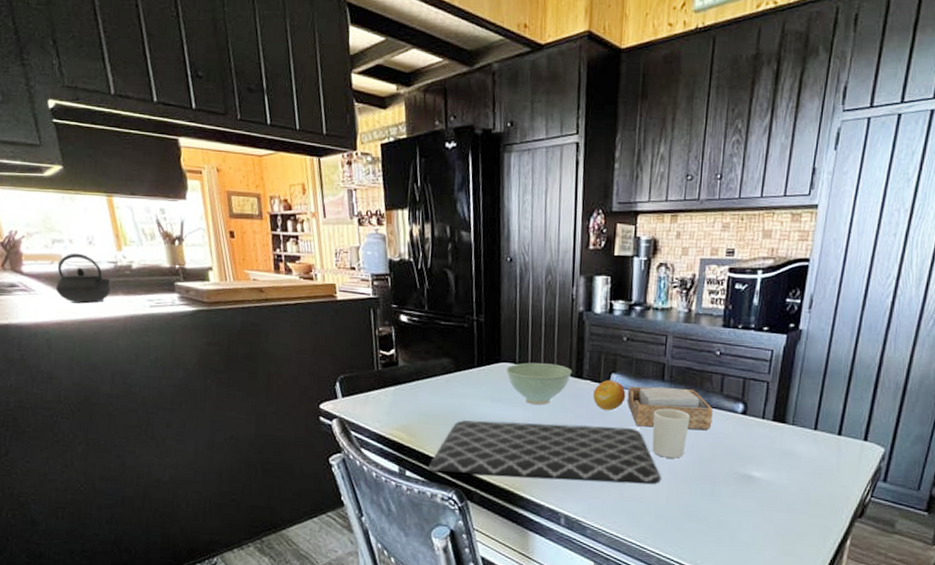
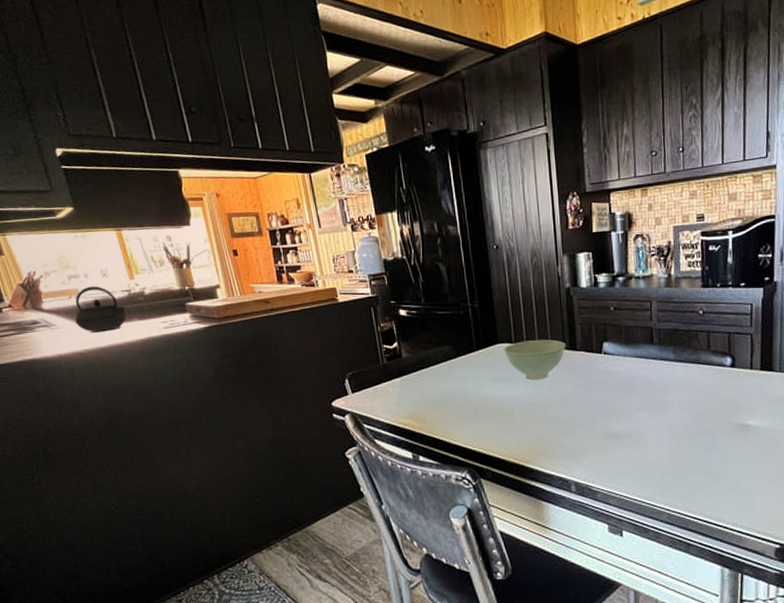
placemat: present [429,419,661,483] -> none [440,391,662,454]
fruit: present [593,379,626,411] -> none [588,348,619,379]
napkin holder: present [626,386,713,430] -> none [620,349,704,390]
mug: present [652,408,691,459] -> none [647,369,683,417]

